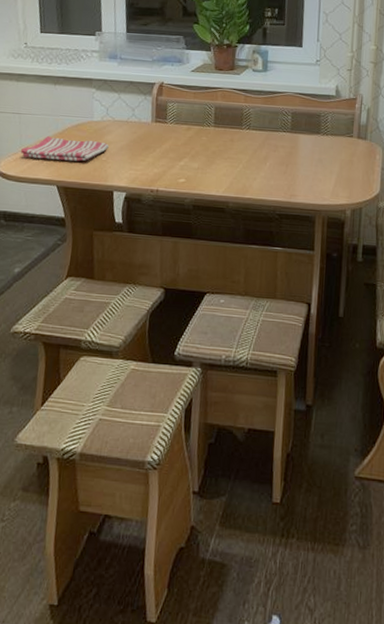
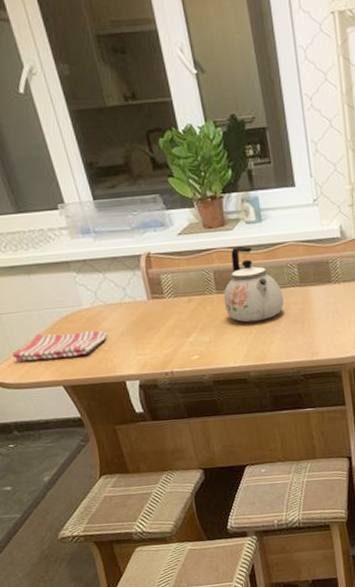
kettle: none [218,89,274,158] -> present [223,246,284,322]

